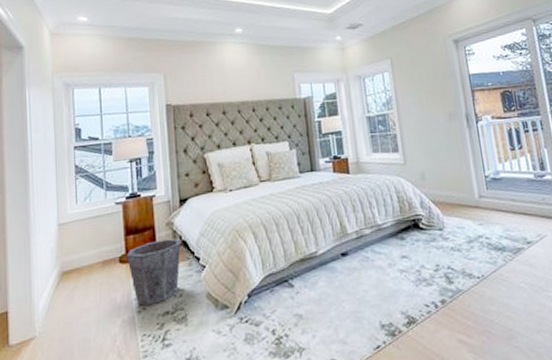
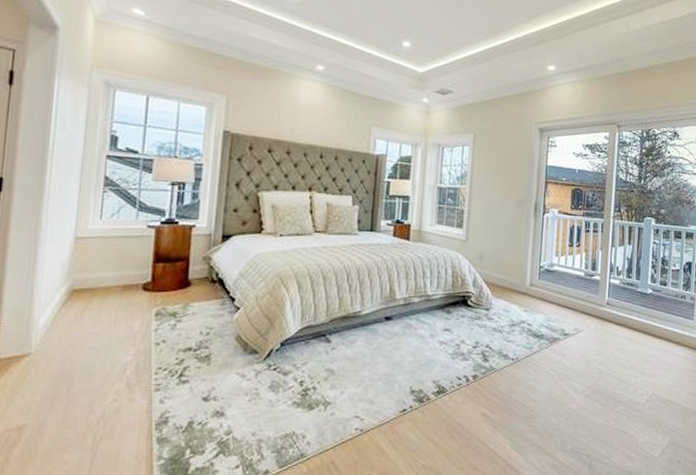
waste bin: present [126,238,182,305] -> none [151,273,218,338]

